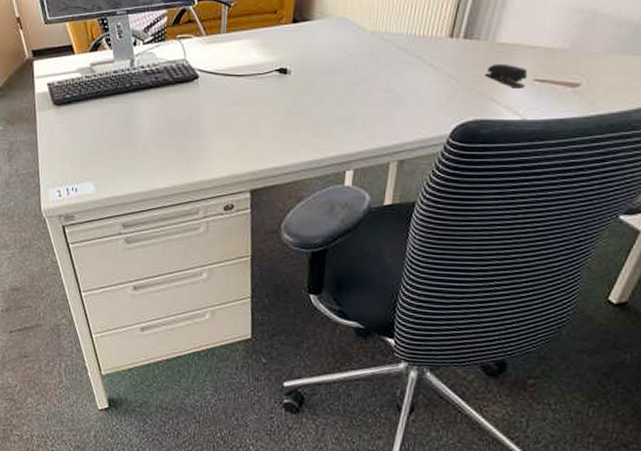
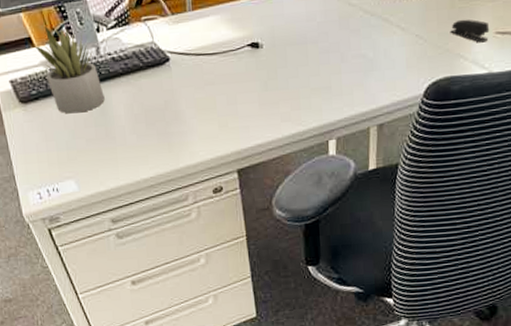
succulent plant: none [74,36,132,120] -> present [34,26,105,114]

